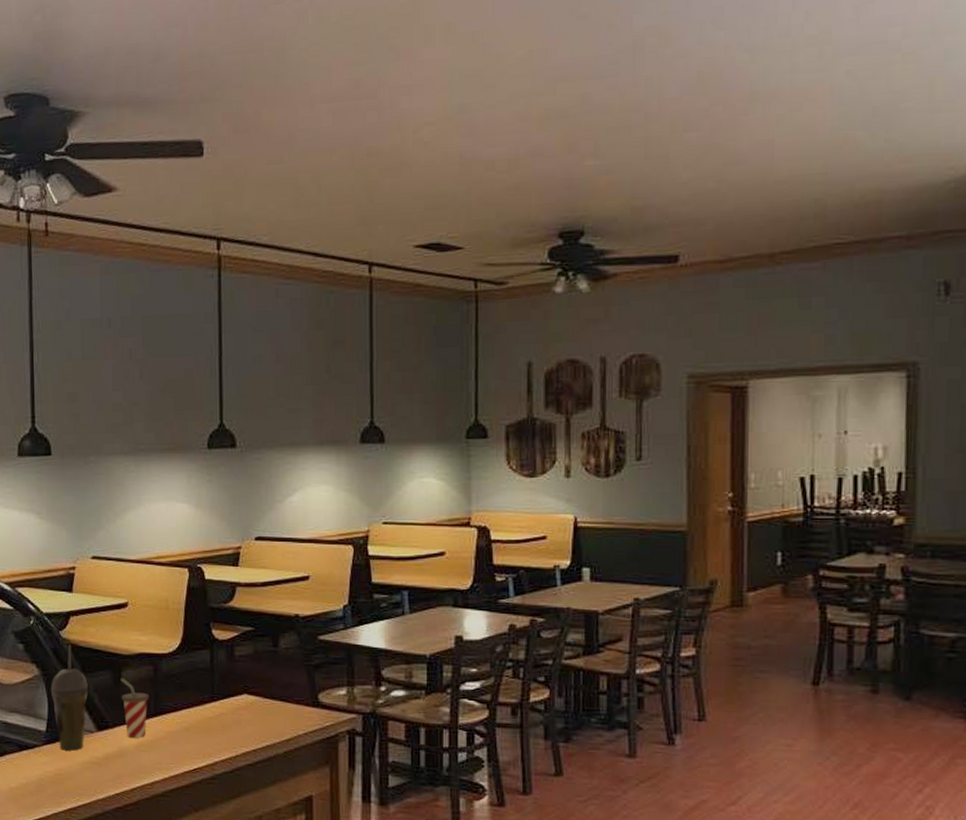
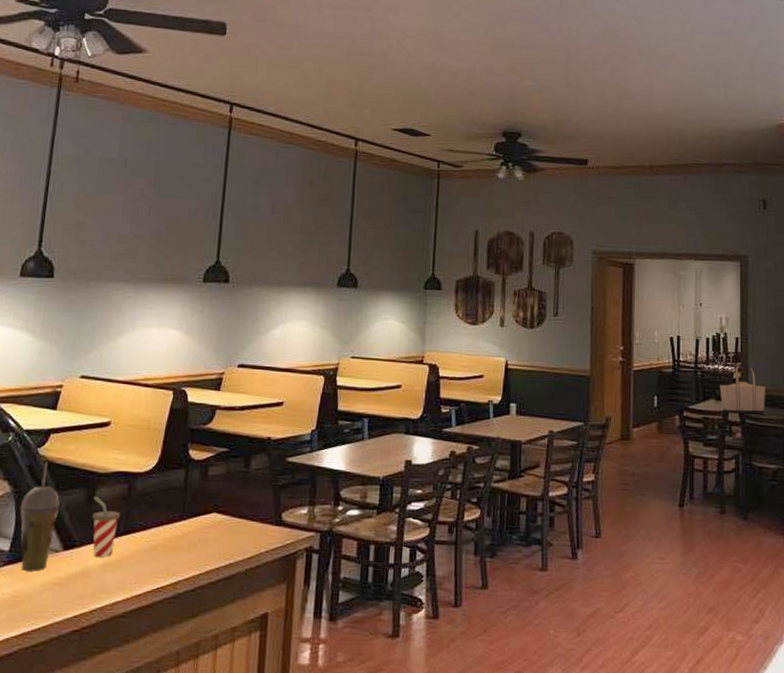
shopping bag: none [873,504,942,571] -> present [720,362,765,415]

